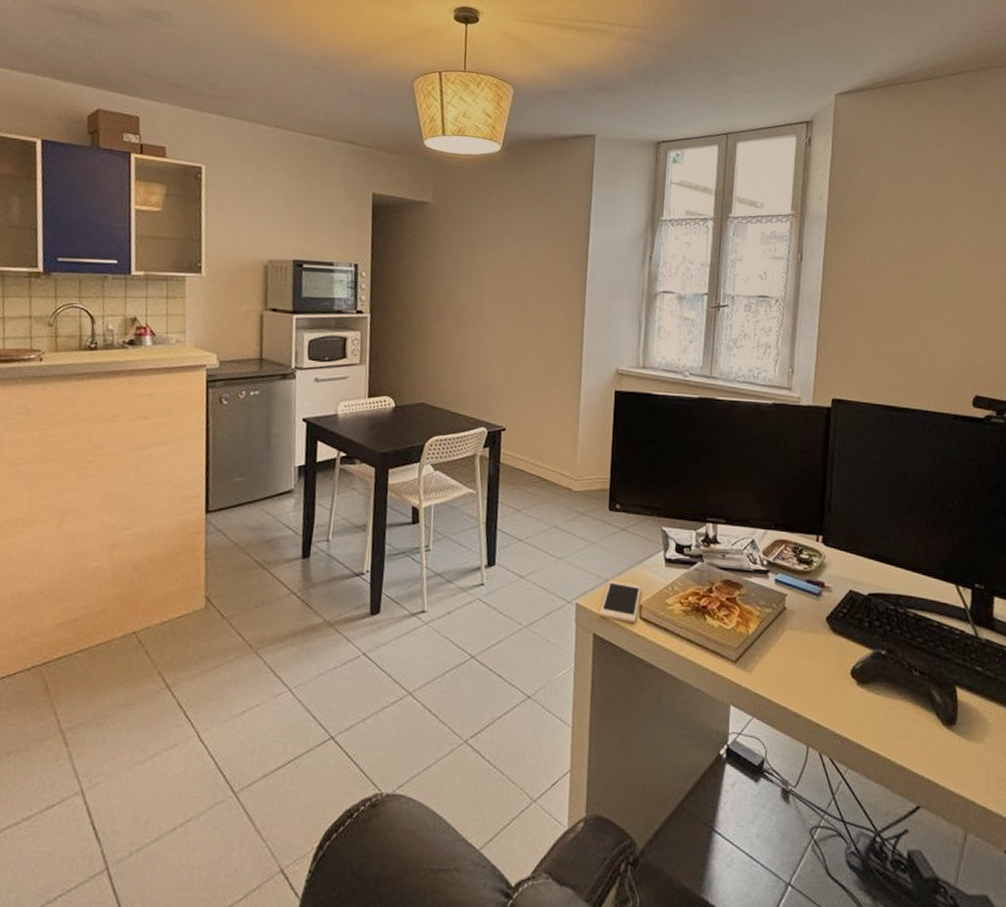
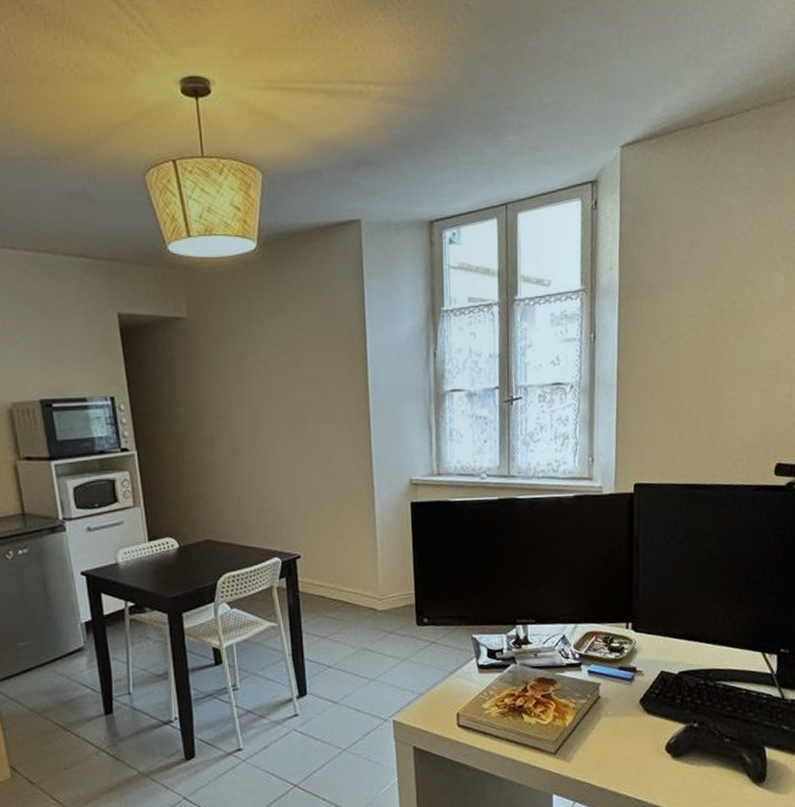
cell phone: present [599,579,642,623] -> none [417,693,457,732]

